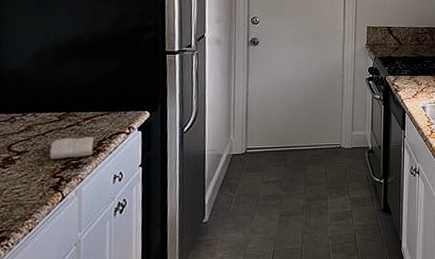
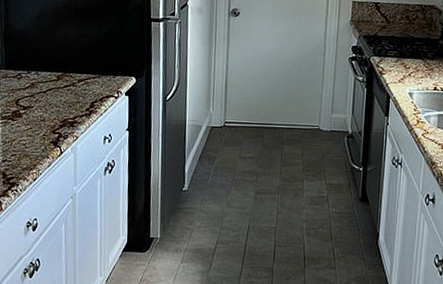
washcloth: present [49,137,94,159] -> none [50,97,87,117]

